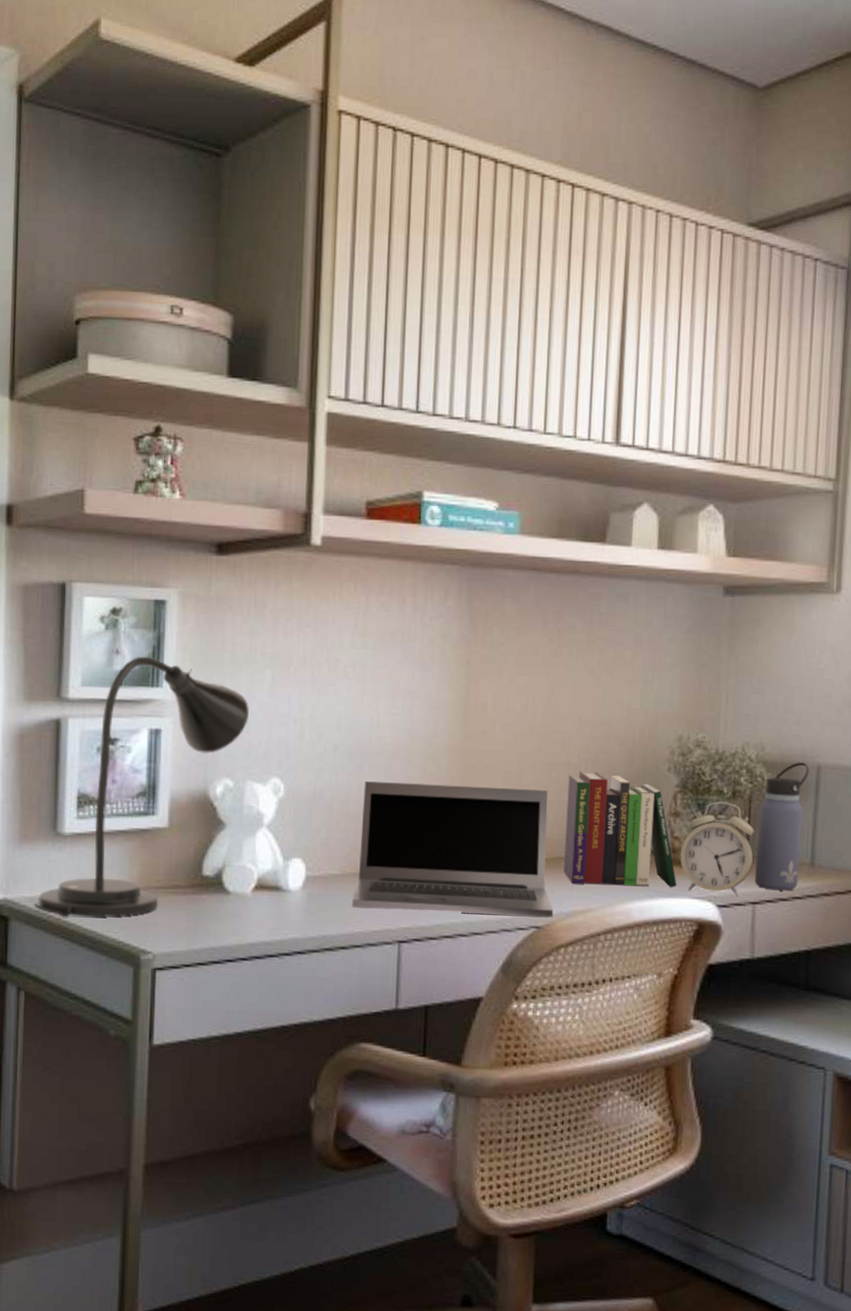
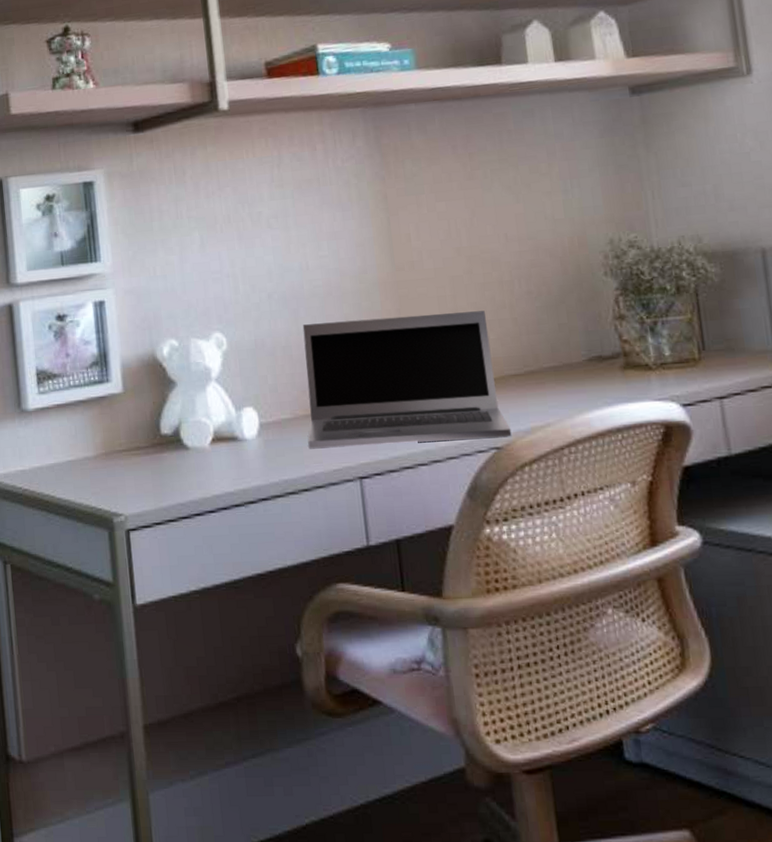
desk lamp: present [34,656,249,918] -> none [9,235,184,490]
books: present [564,770,677,888] -> none [503,285,635,400]
alarm clock: present [680,801,754,896] -> none [632,298,712,394]
water bottle: present [755,762,809,891] -> none [708,248,765,383]

